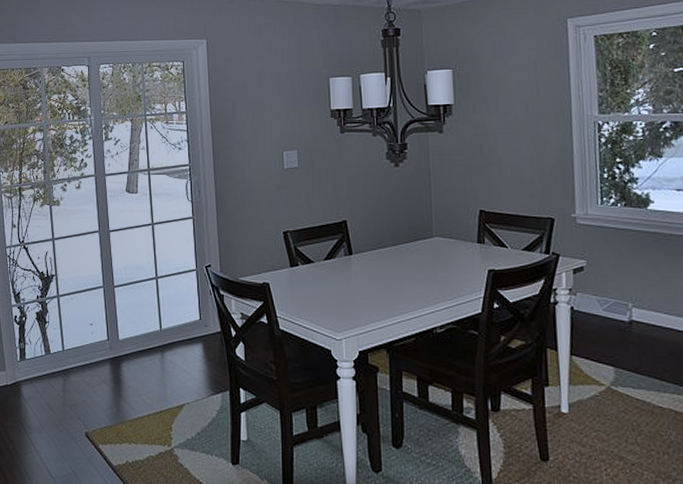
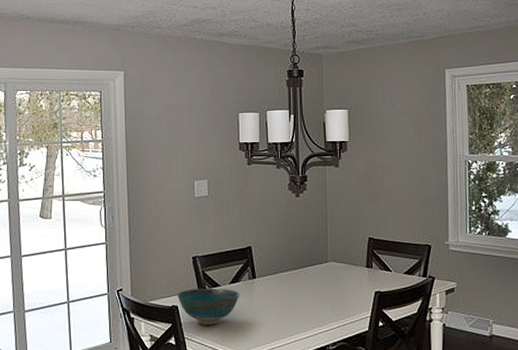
bowl: none [268,264,335,304] -> present [177,288,239,325]

